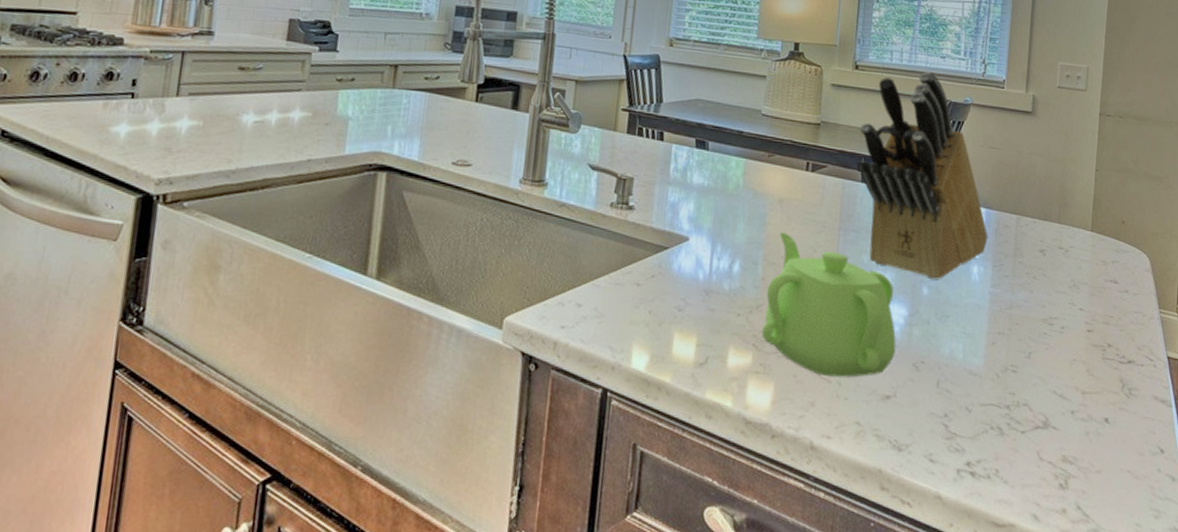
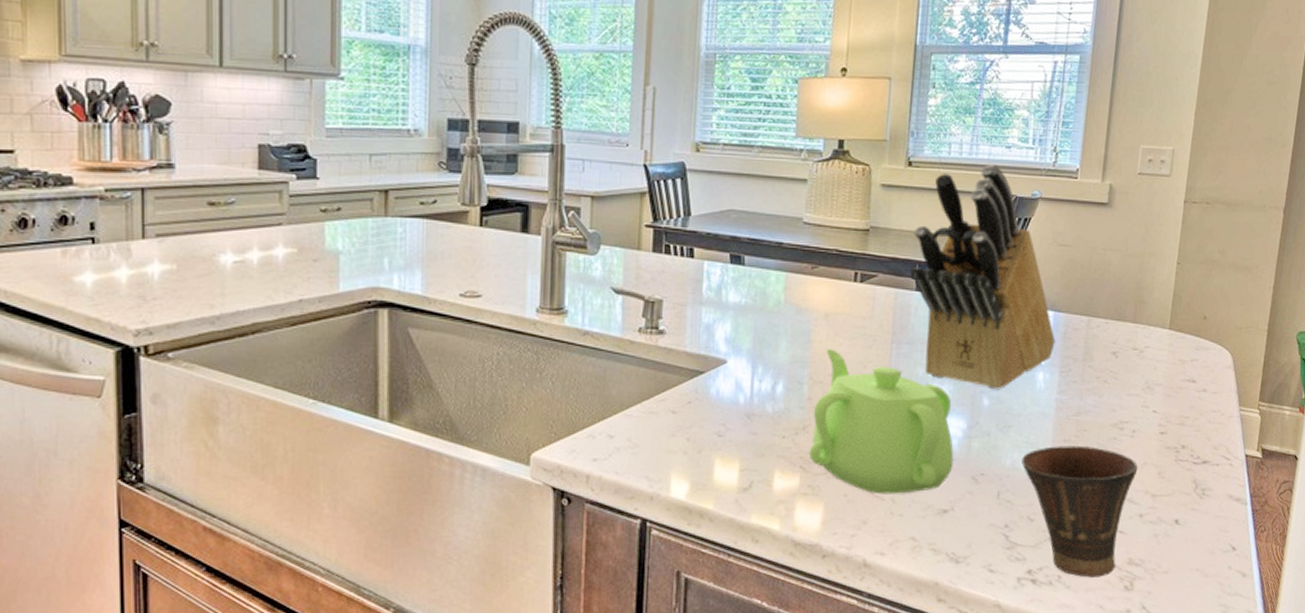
cup: none [959,338,1068,474] -> present [1021,446,1138,578]

